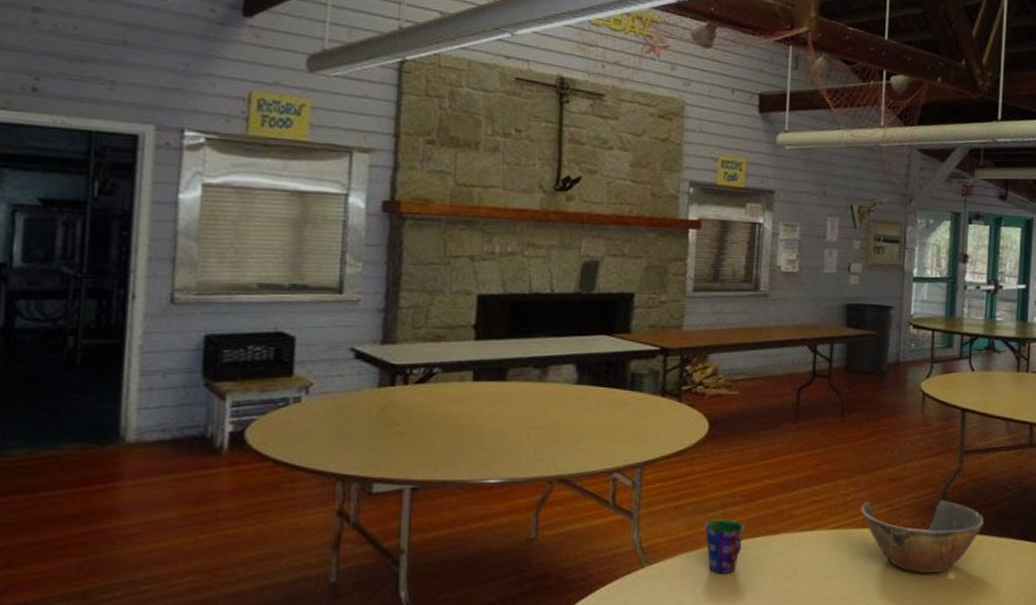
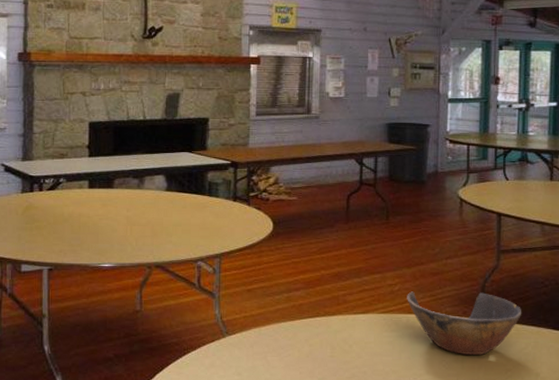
cup: present [704,518,745,574] -> none [273,301,306,346]

